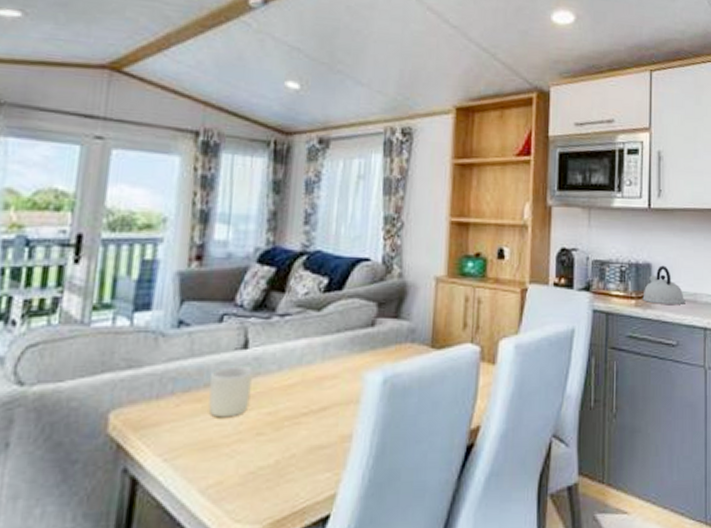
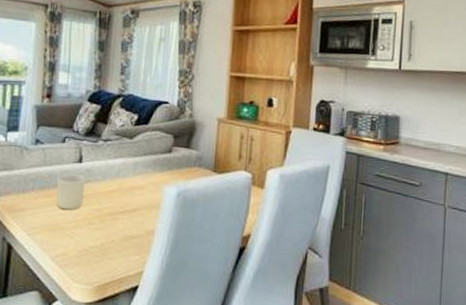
kettle: present [642,265,686,304] -> none [390,118,430,152]

